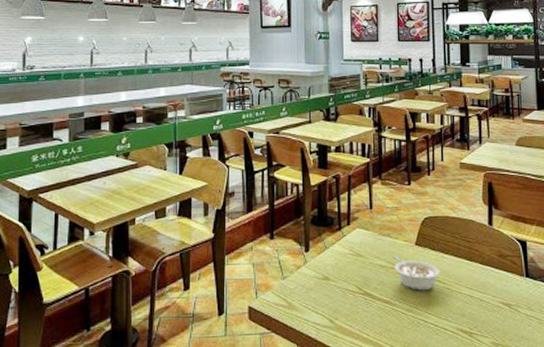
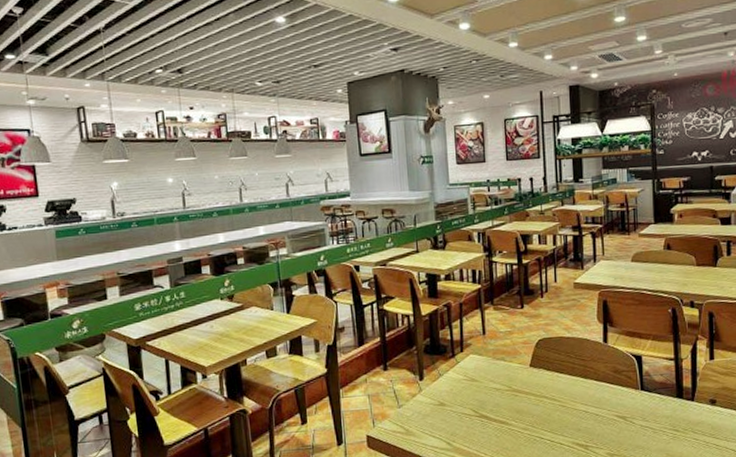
legume: present [392,255,440,291] -> none [507,378,555,410]

